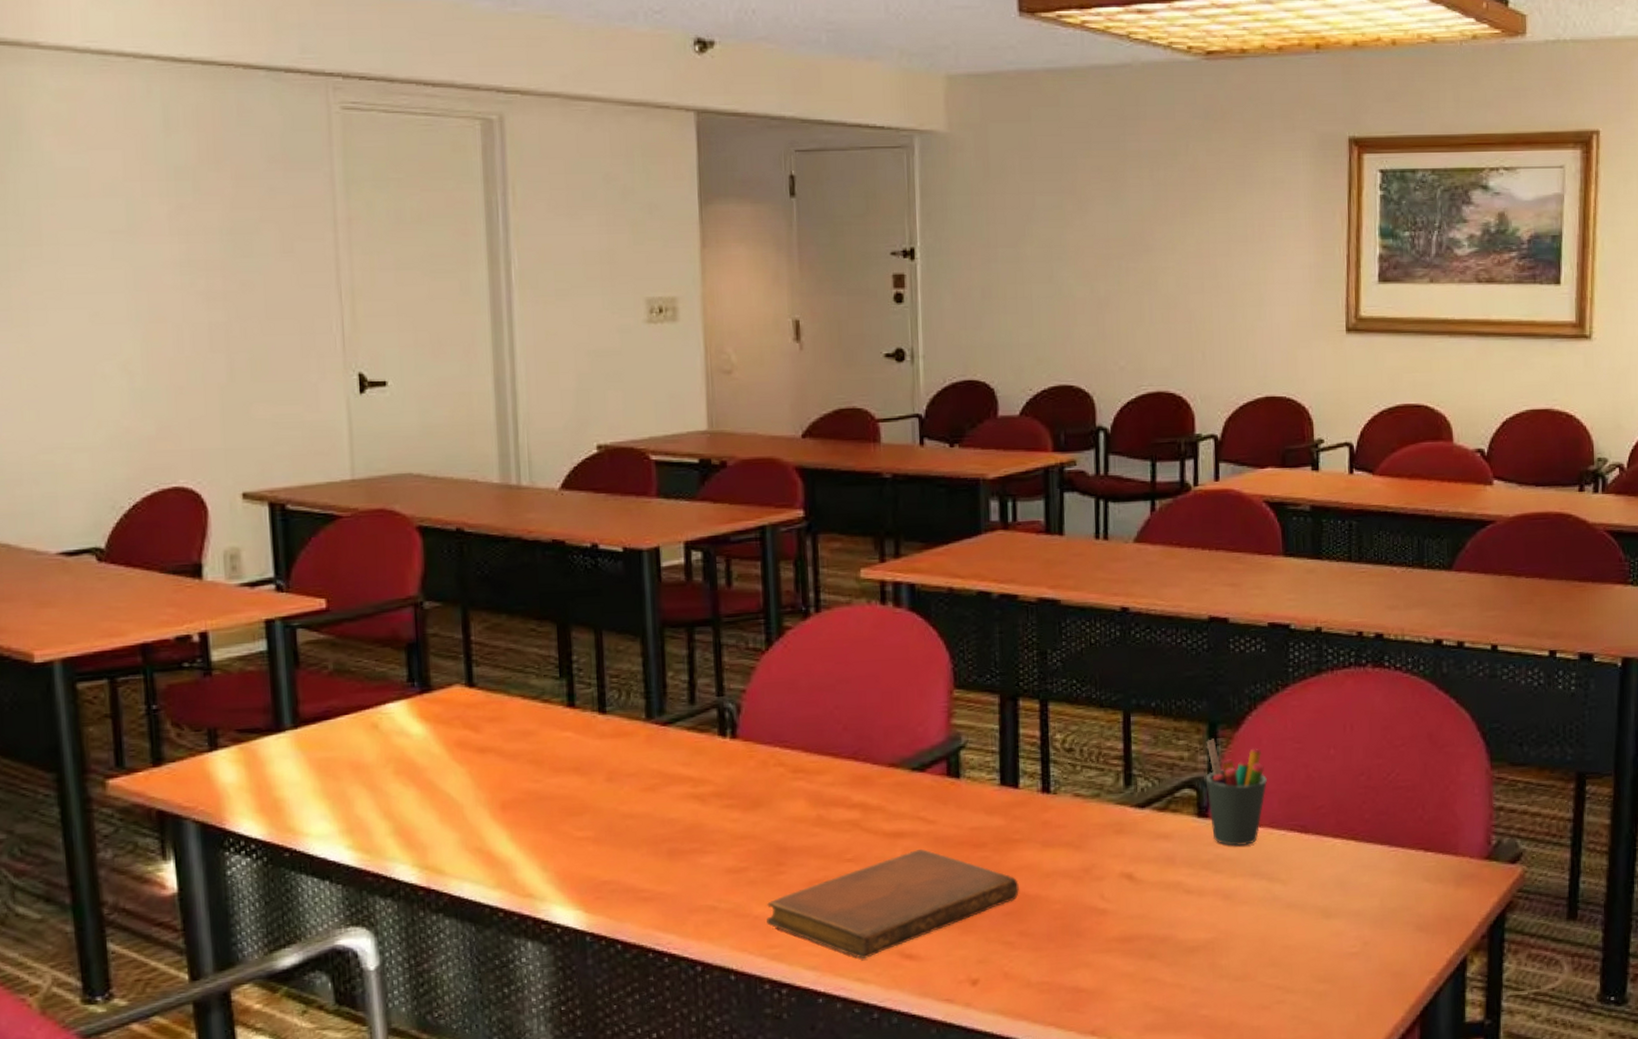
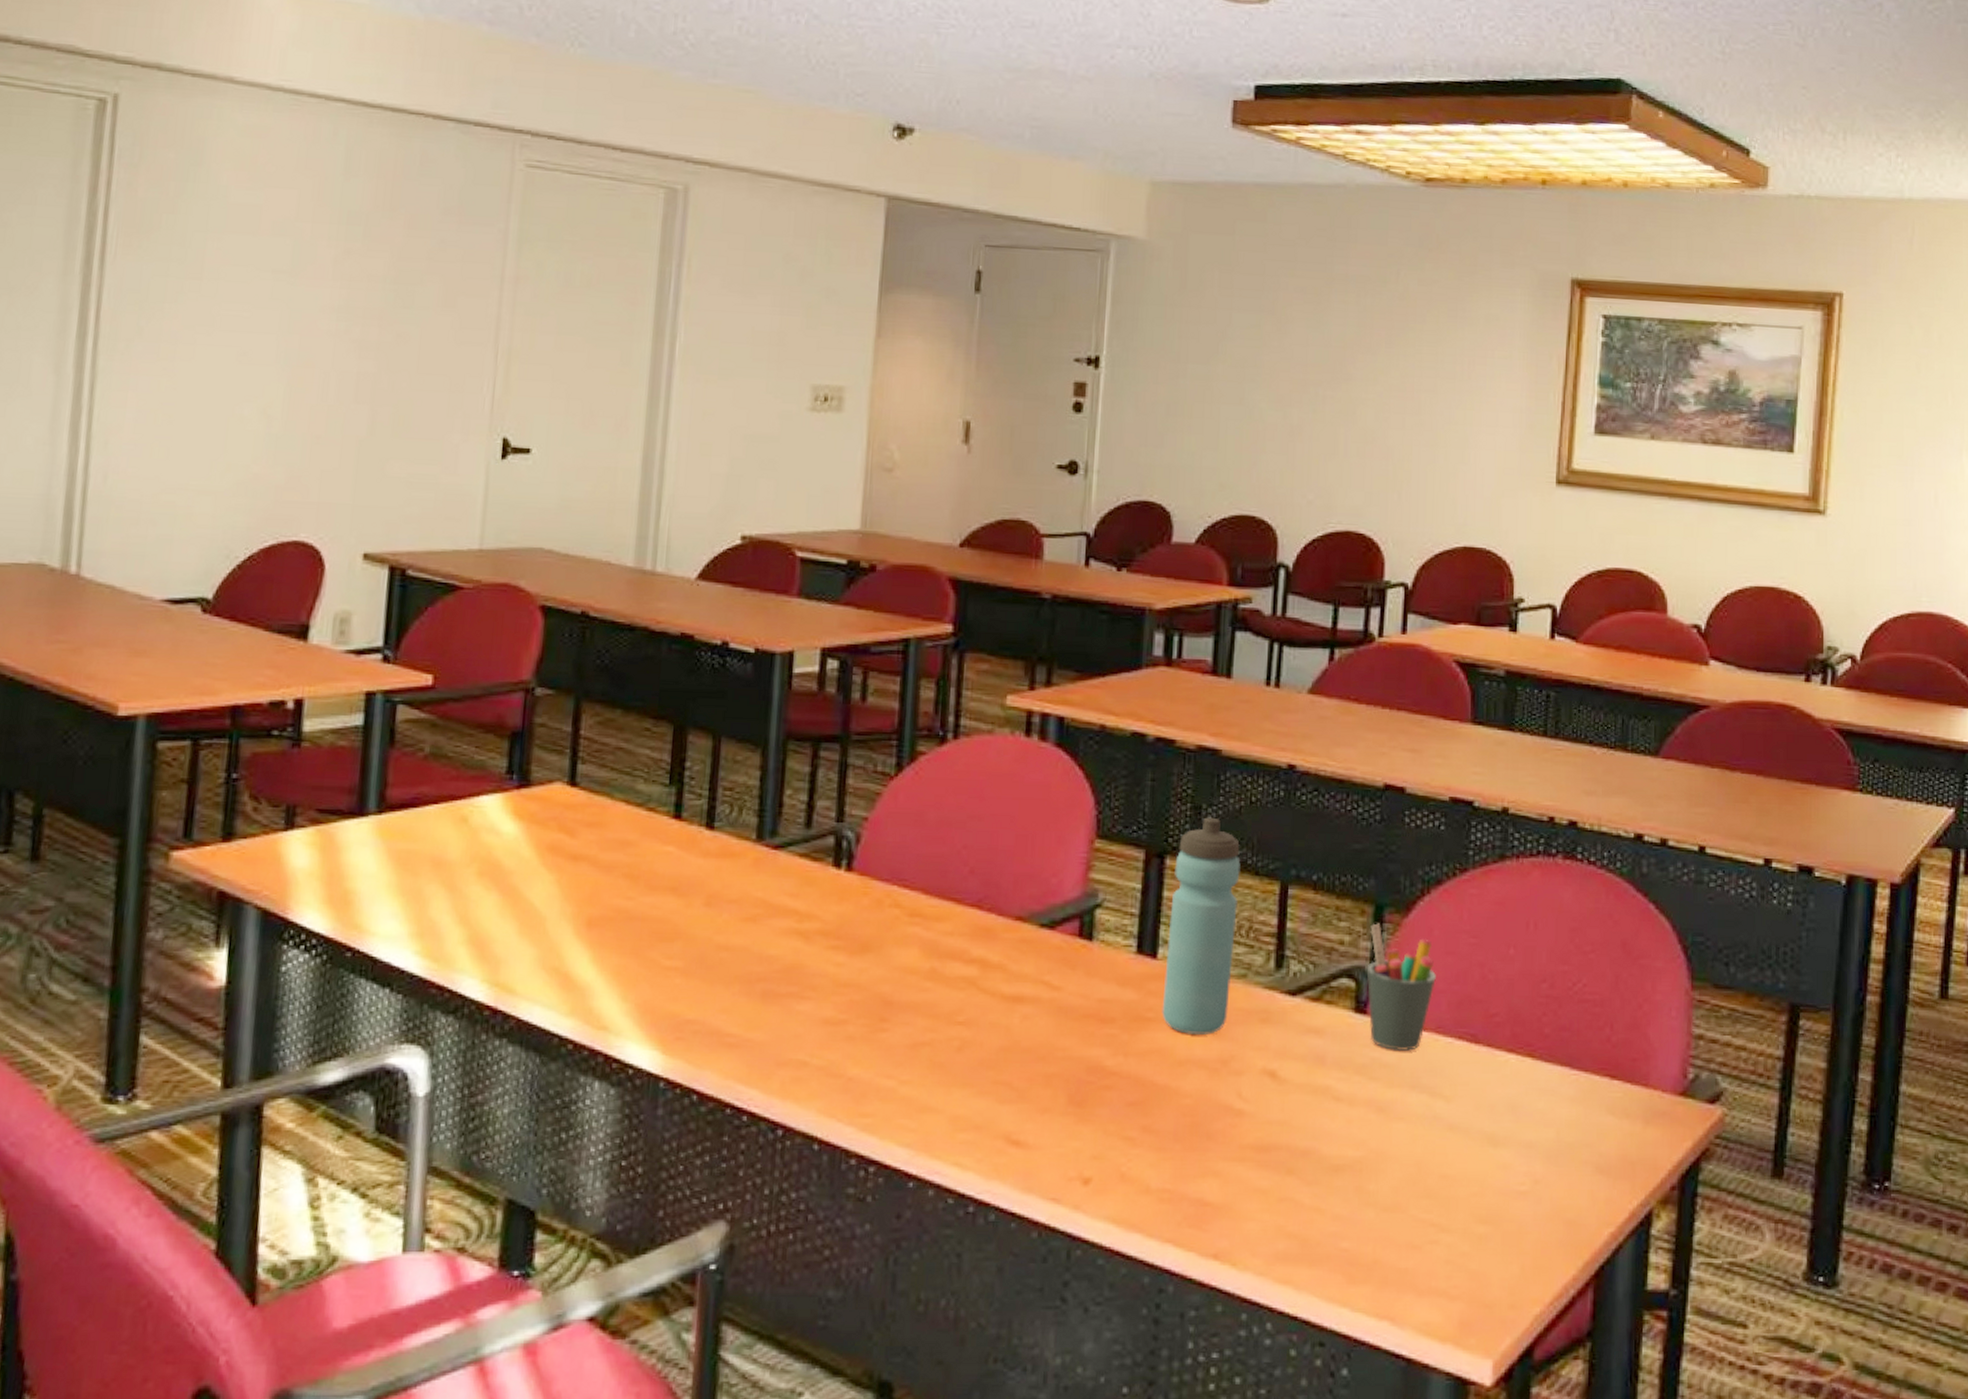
notebook: present [767,849,1019,959] -> none [861,1019,1147,1140]
water bottle: none [1026,660,1087,850] -> present [1162,817,1241,1035]

